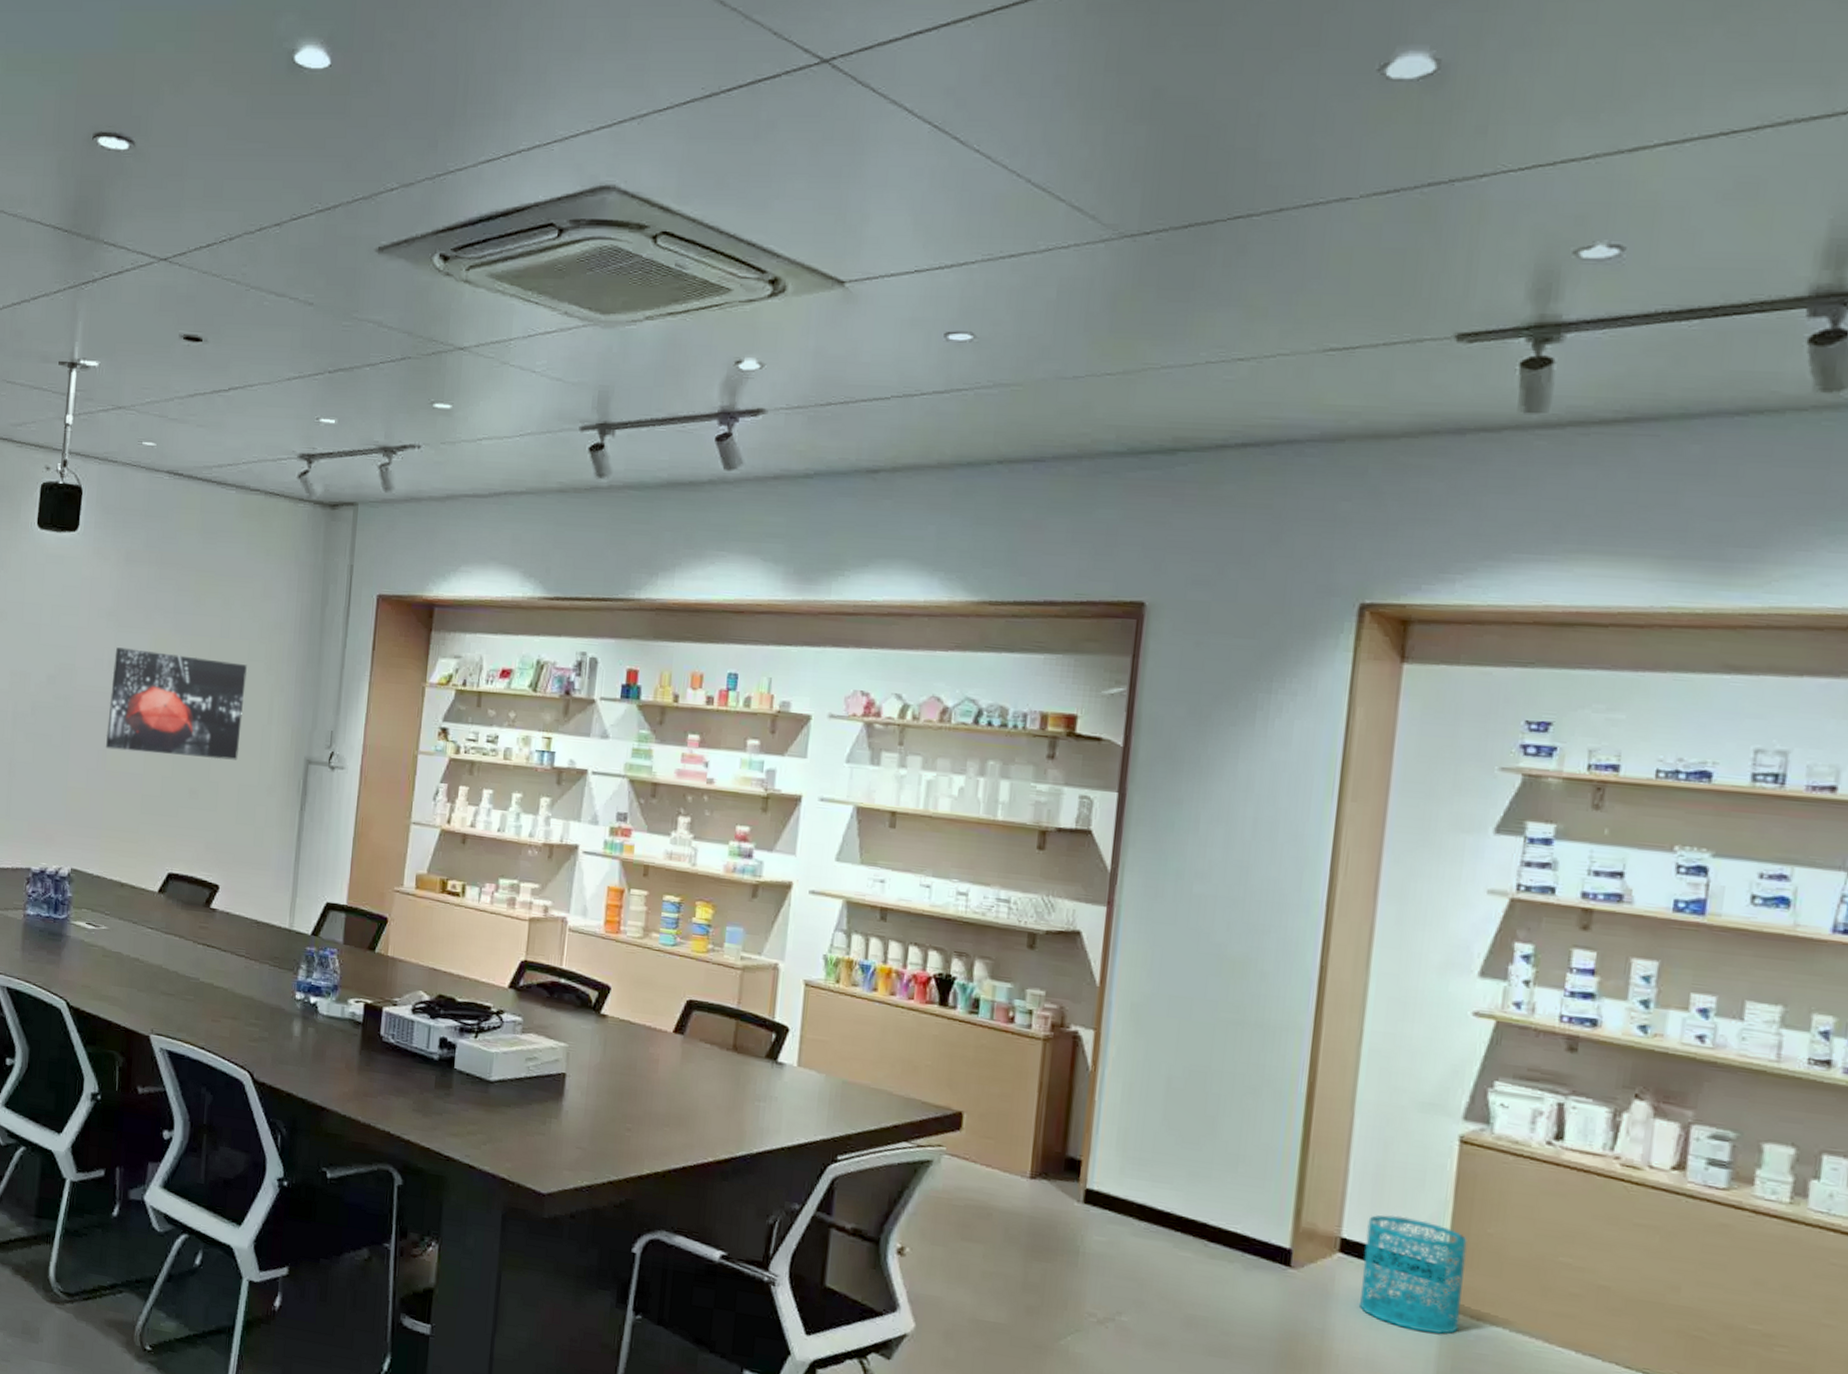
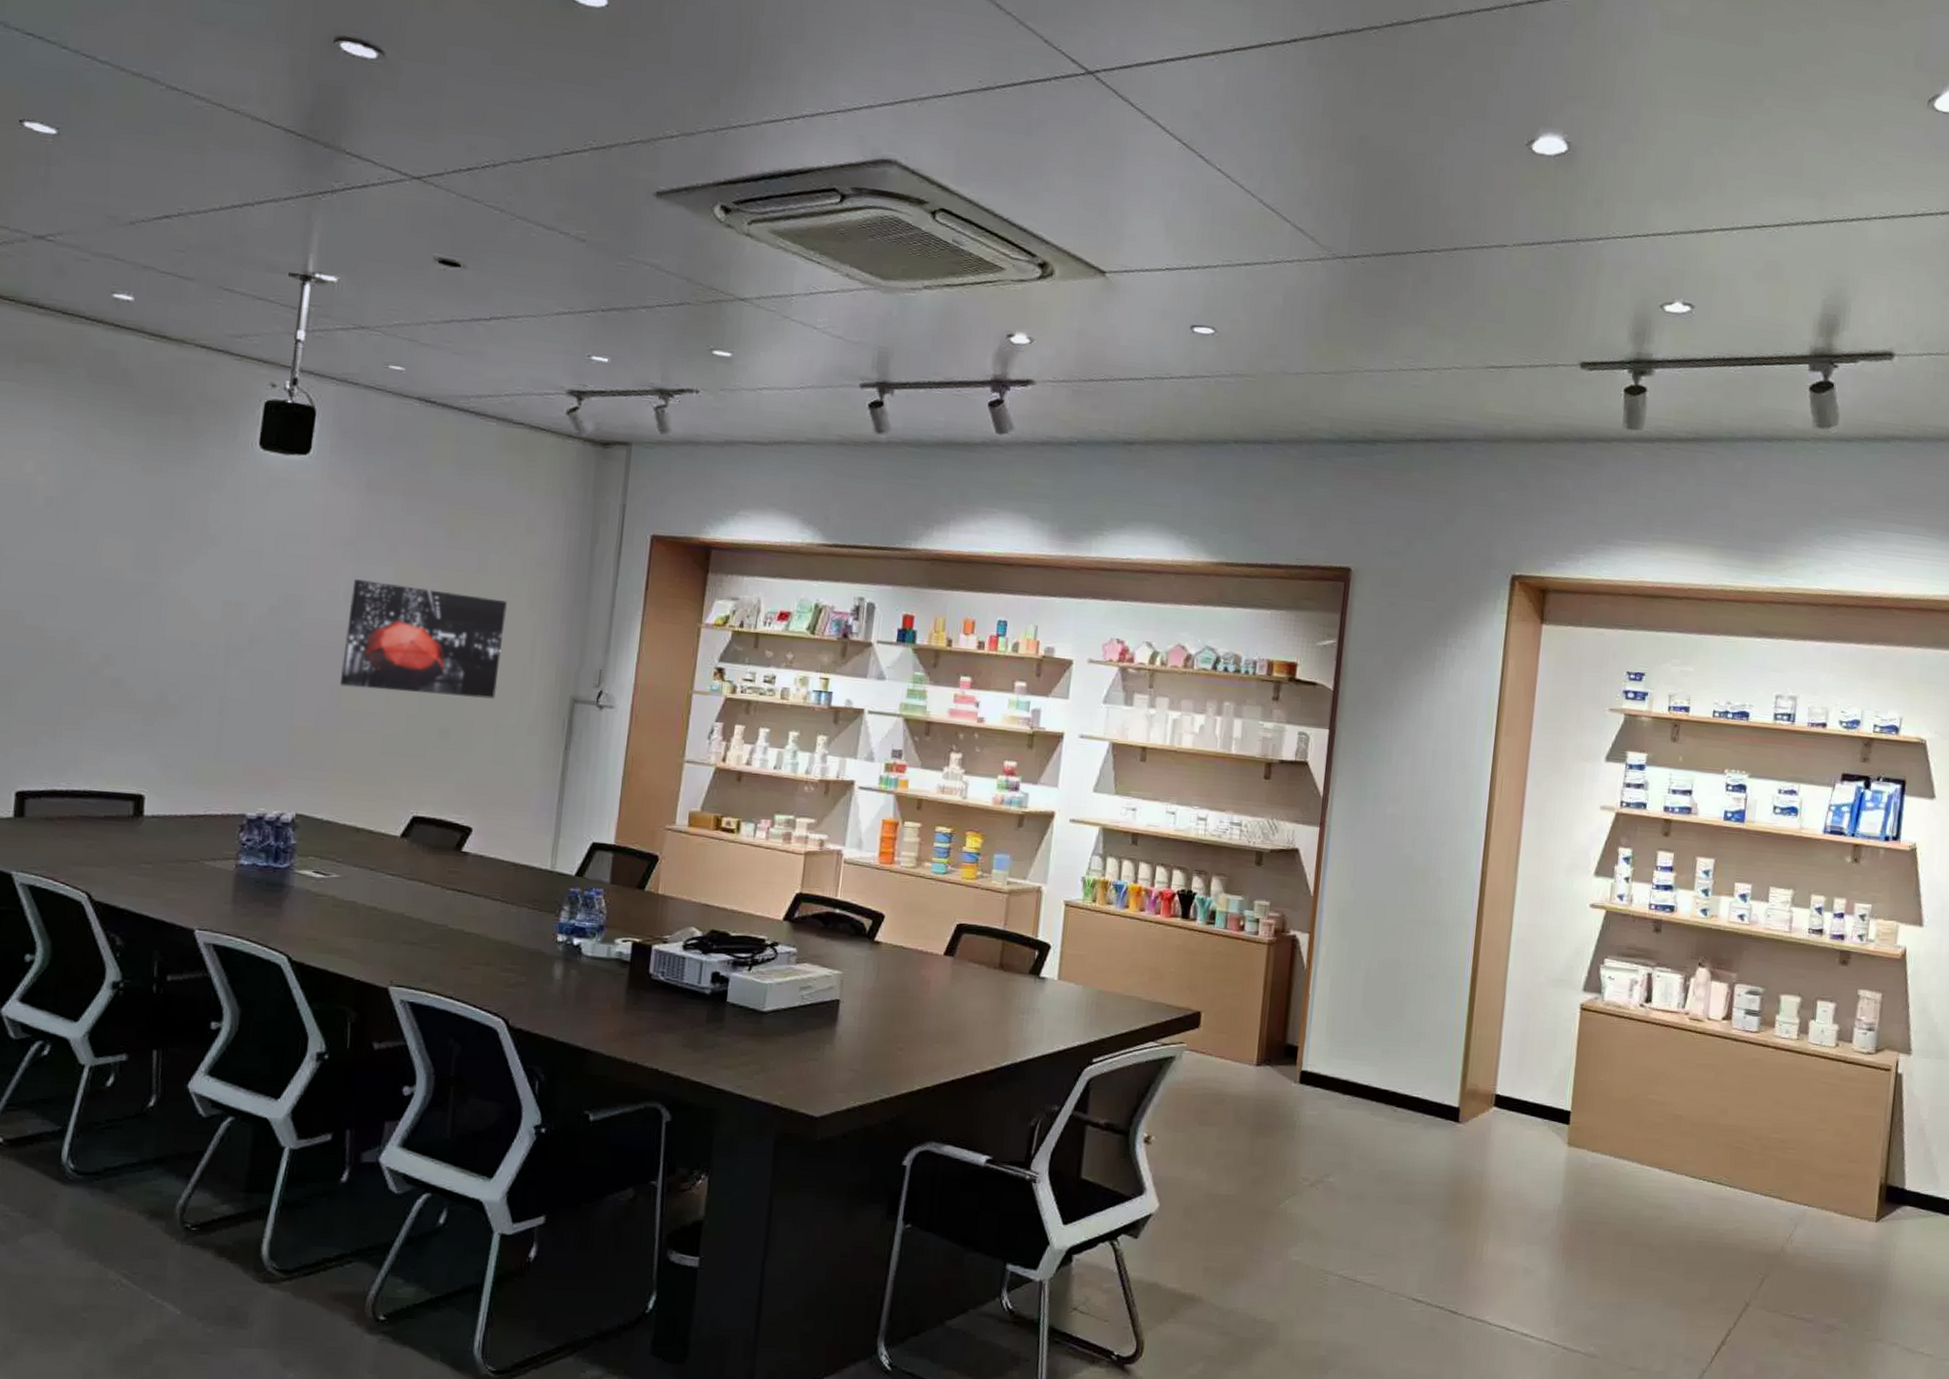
wastebasket: present [1358,1215,1467,1335] -> none [1508,1072,1586,1166]

